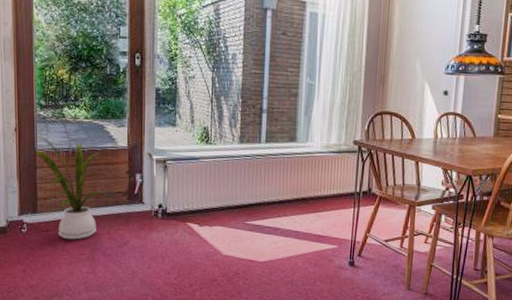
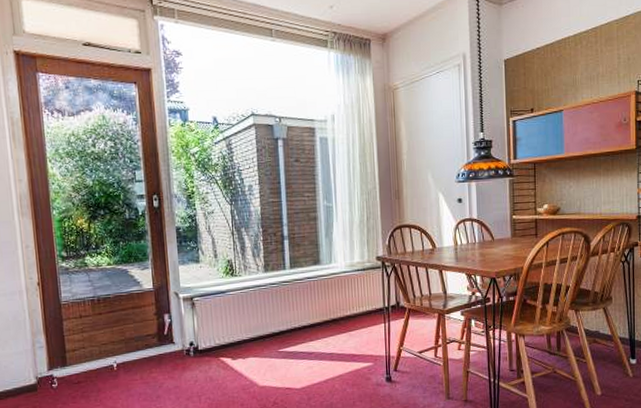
house plant: present [32,135,107,240] -> none [56,287,137,390]

